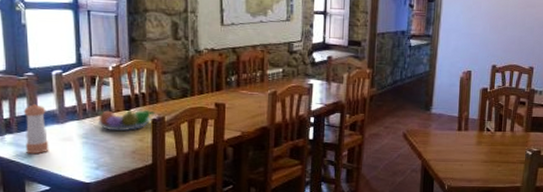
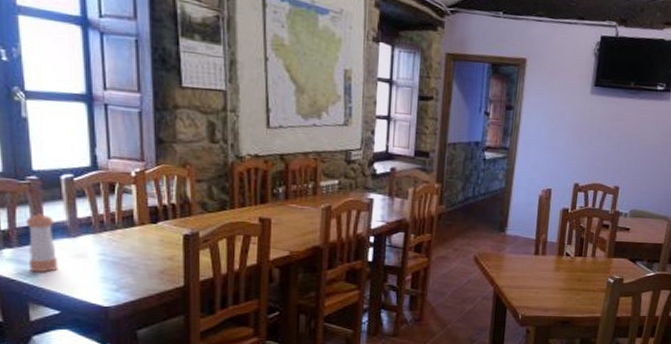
fruit bowl: present [97,110,155,132] -> none [117,223,187,248]

